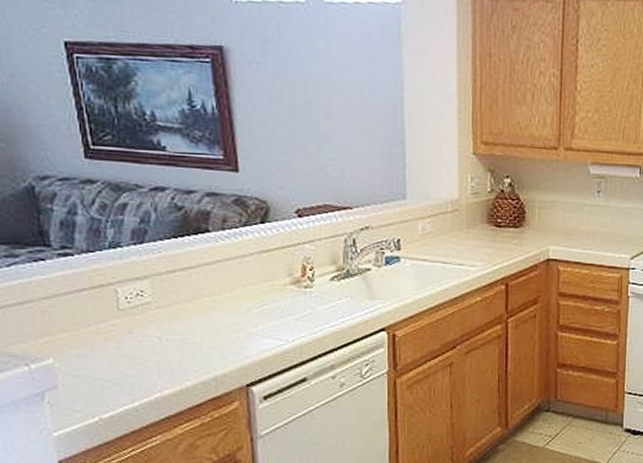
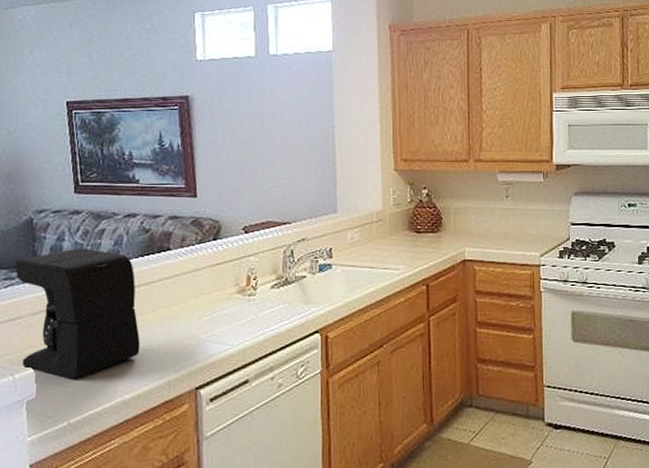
coffee maker: none [17,224,180,372] -> present [15,248,140,379]

